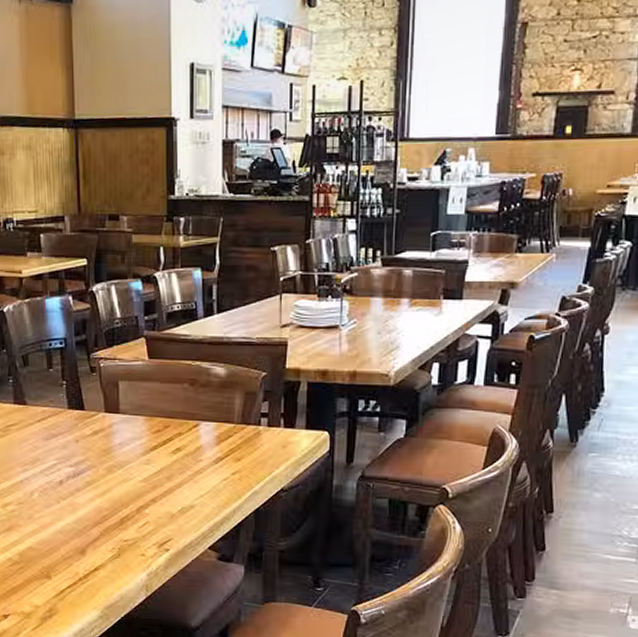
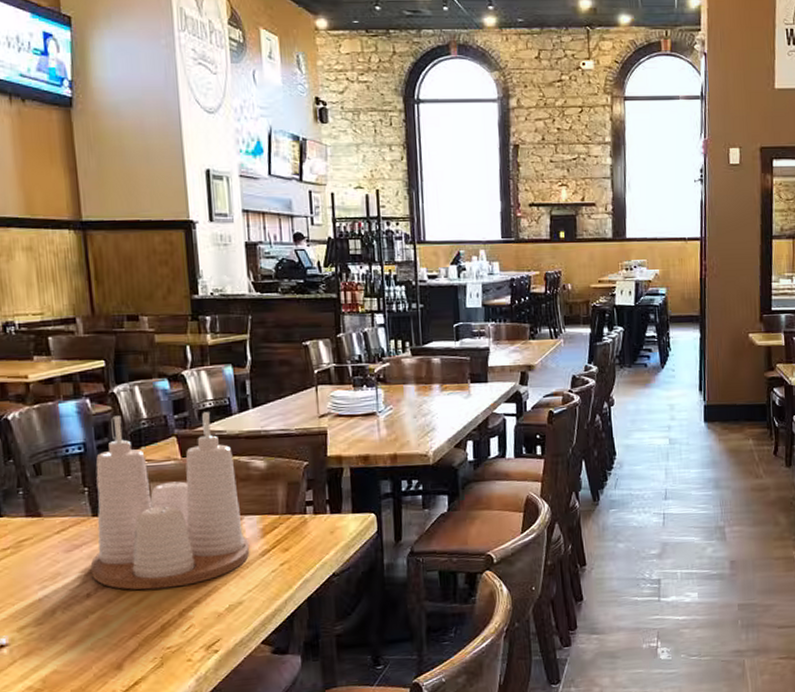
condiment set: none [64,314,205,484] -> present [90,412,250,590]

